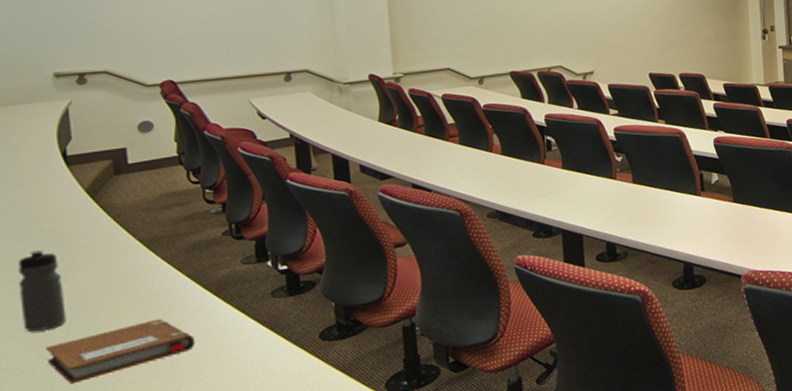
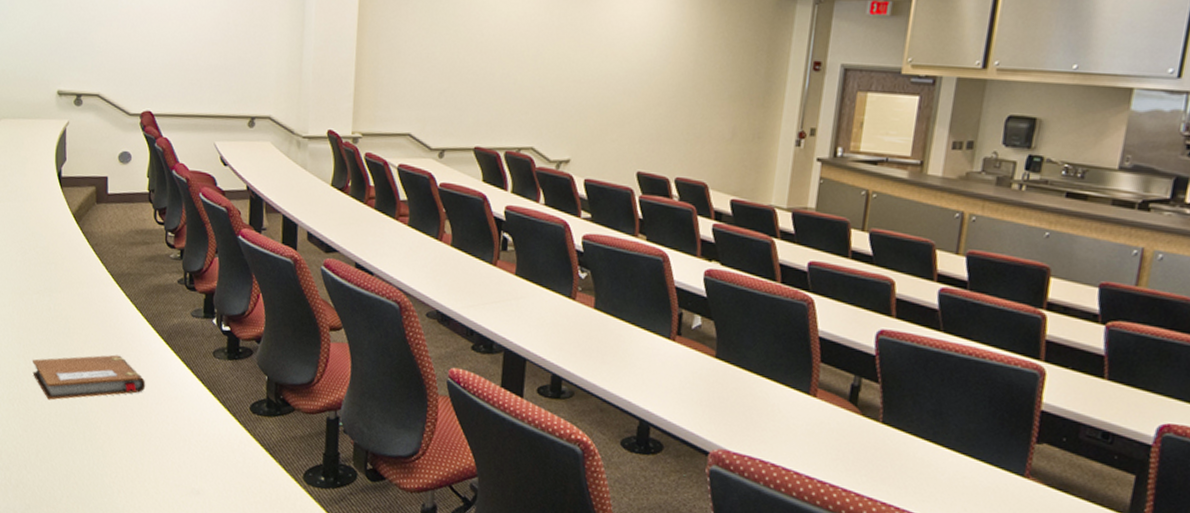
water bottle: present [18,250,67,332] -> none [17,265,50,344]

